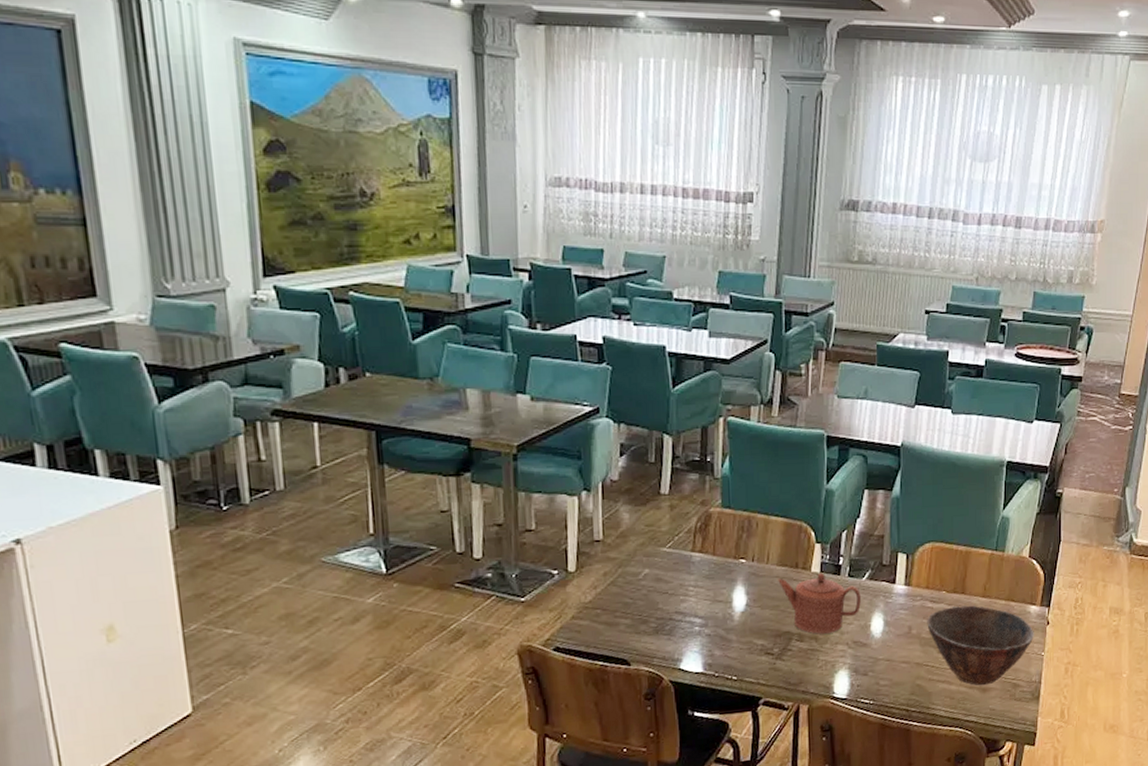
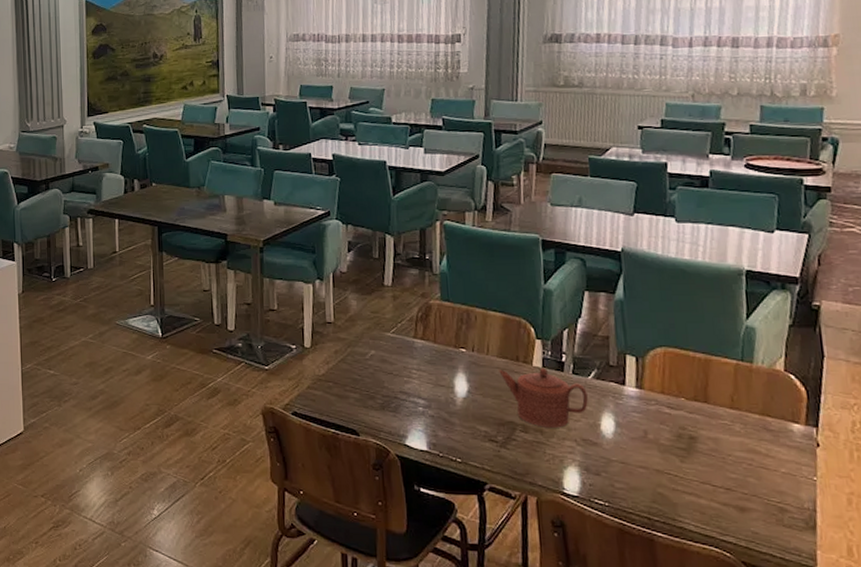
bowl: present [927,605,1034,686] -> none [665,415,801,505]

